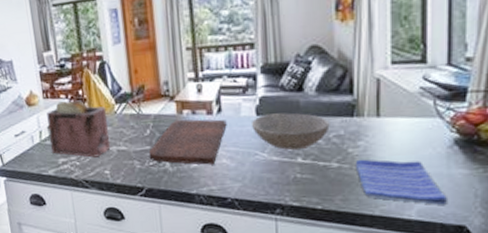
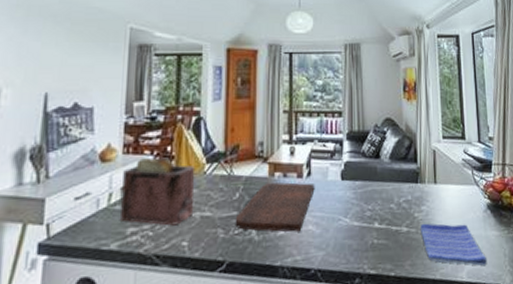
bowl: present [252,112,330,151] -> none [337,178,400,216]

